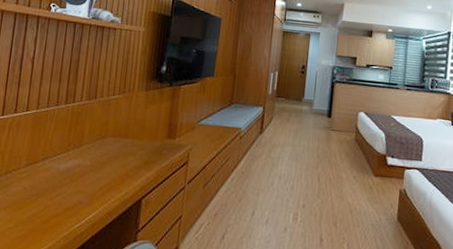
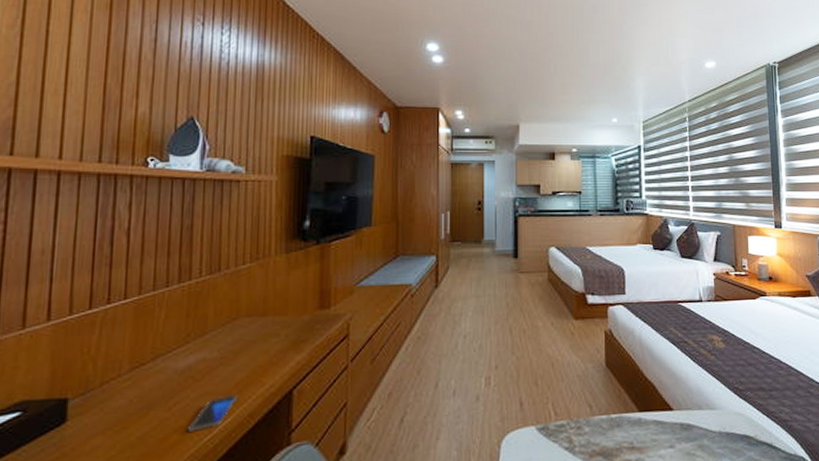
smartphone: none [64,195,100,220] -> present [188,394,237,432]

